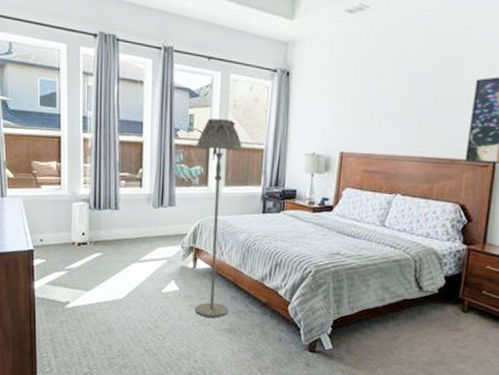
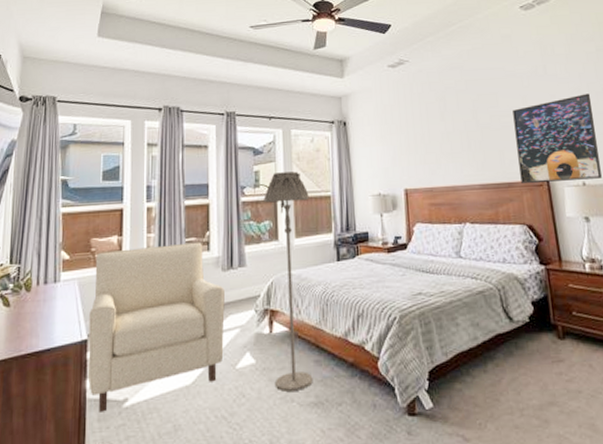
chair: none [34,175,154,309] -> present [87,242,225,412]

